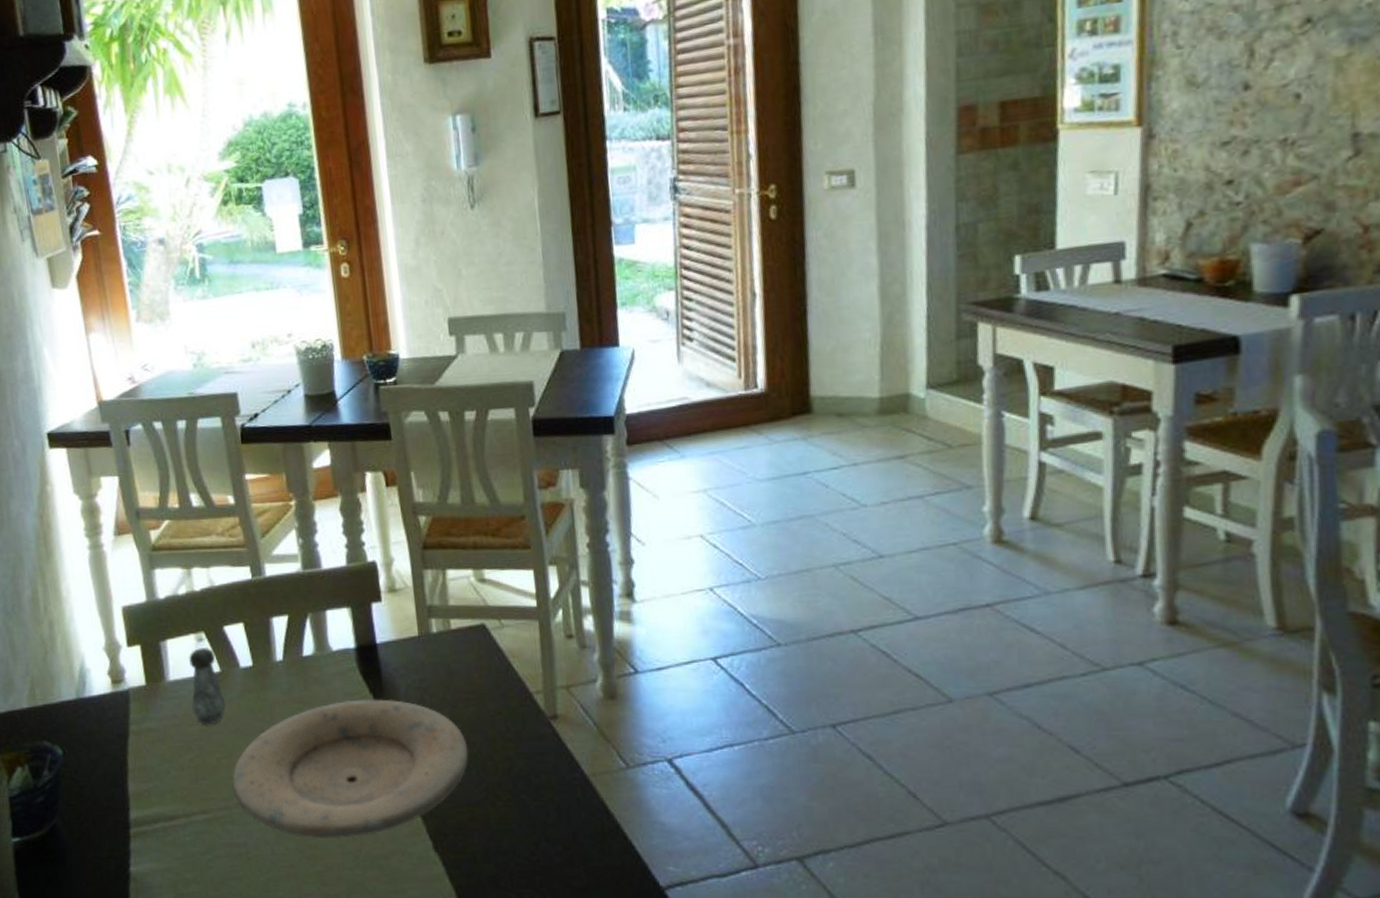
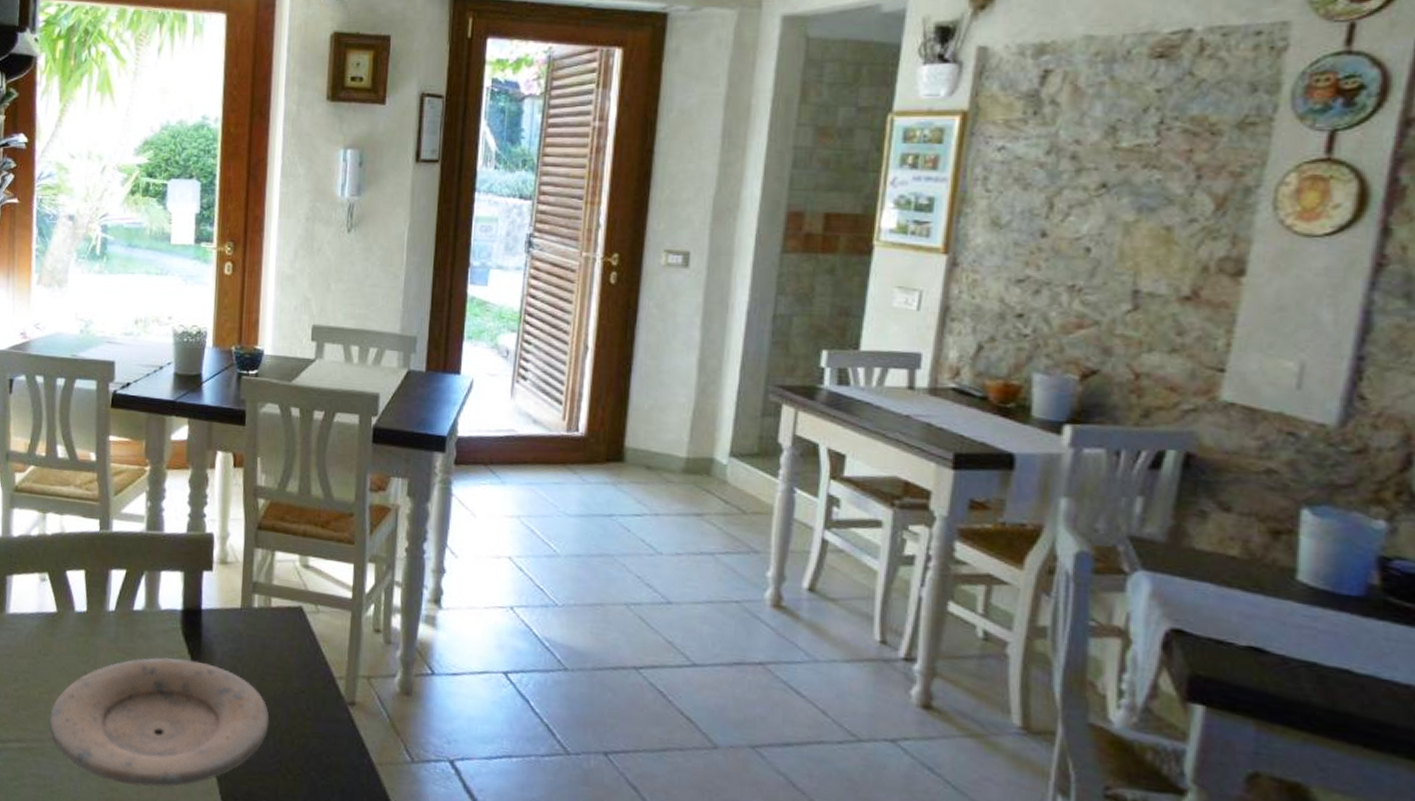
salt shaker: present [188,646,227,725] -> none [25,587,57,661]

